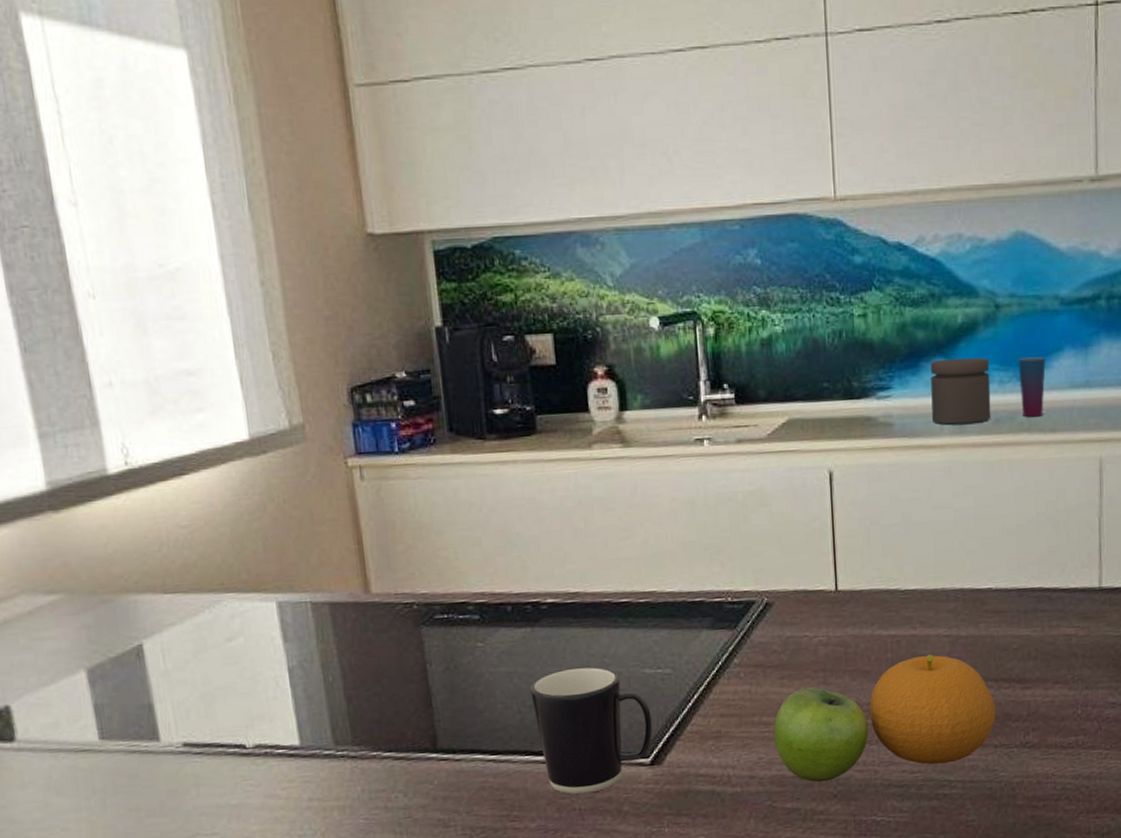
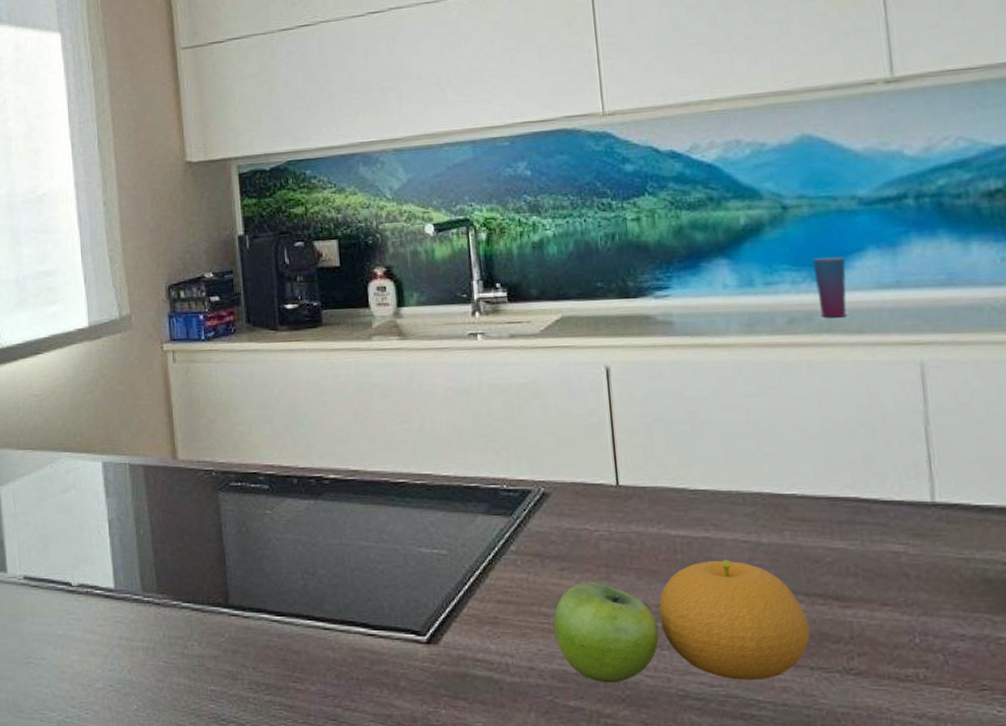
mug: present [530,666,653,794] -> none [313,541,429,664]
jar: present [930,357,991,426] -> none [711,258,785,325]

